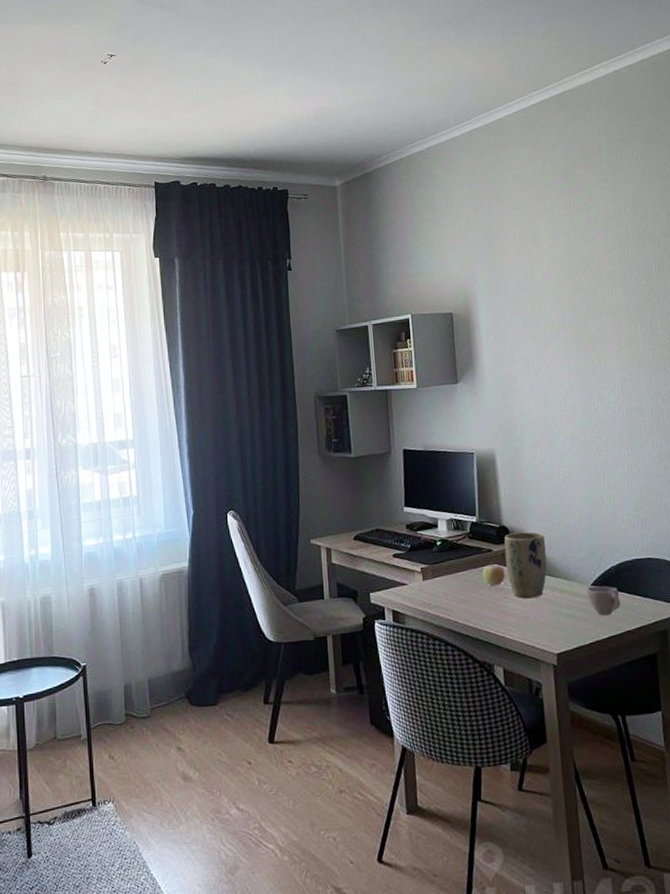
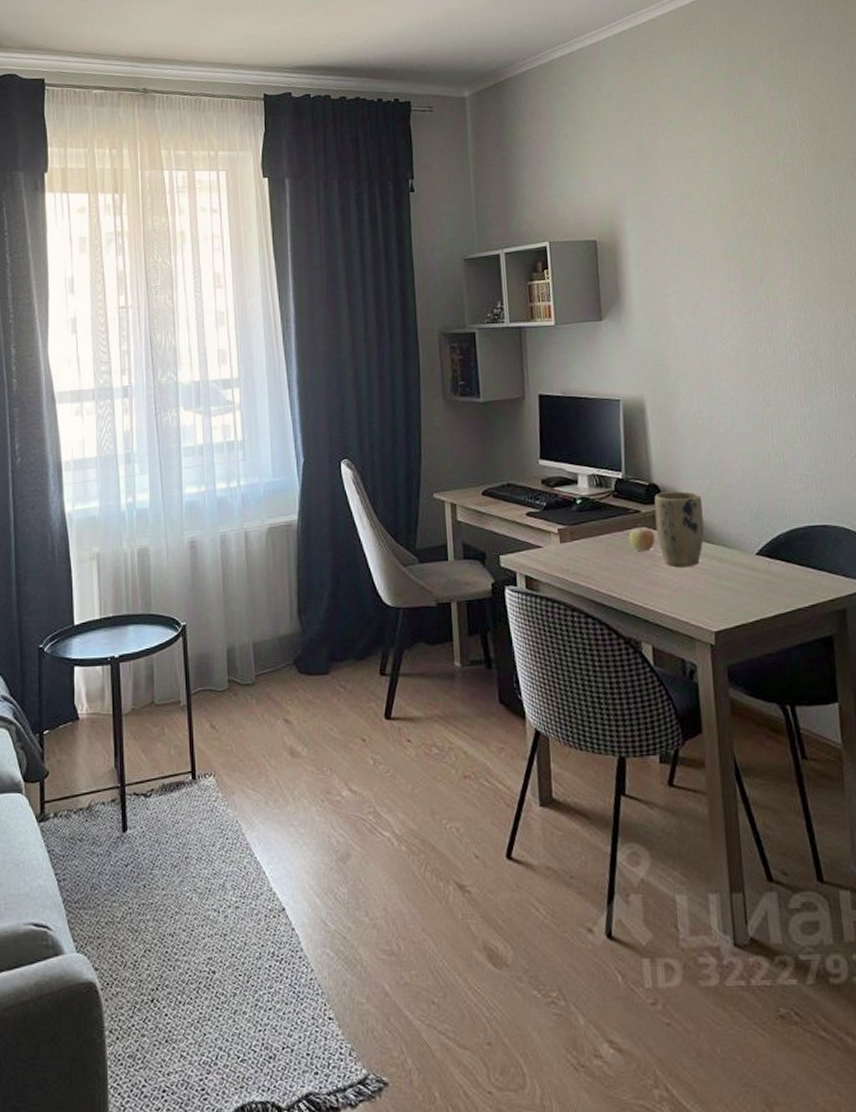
cup: present [586,585,621,616] -> none [750,555,791,590]

